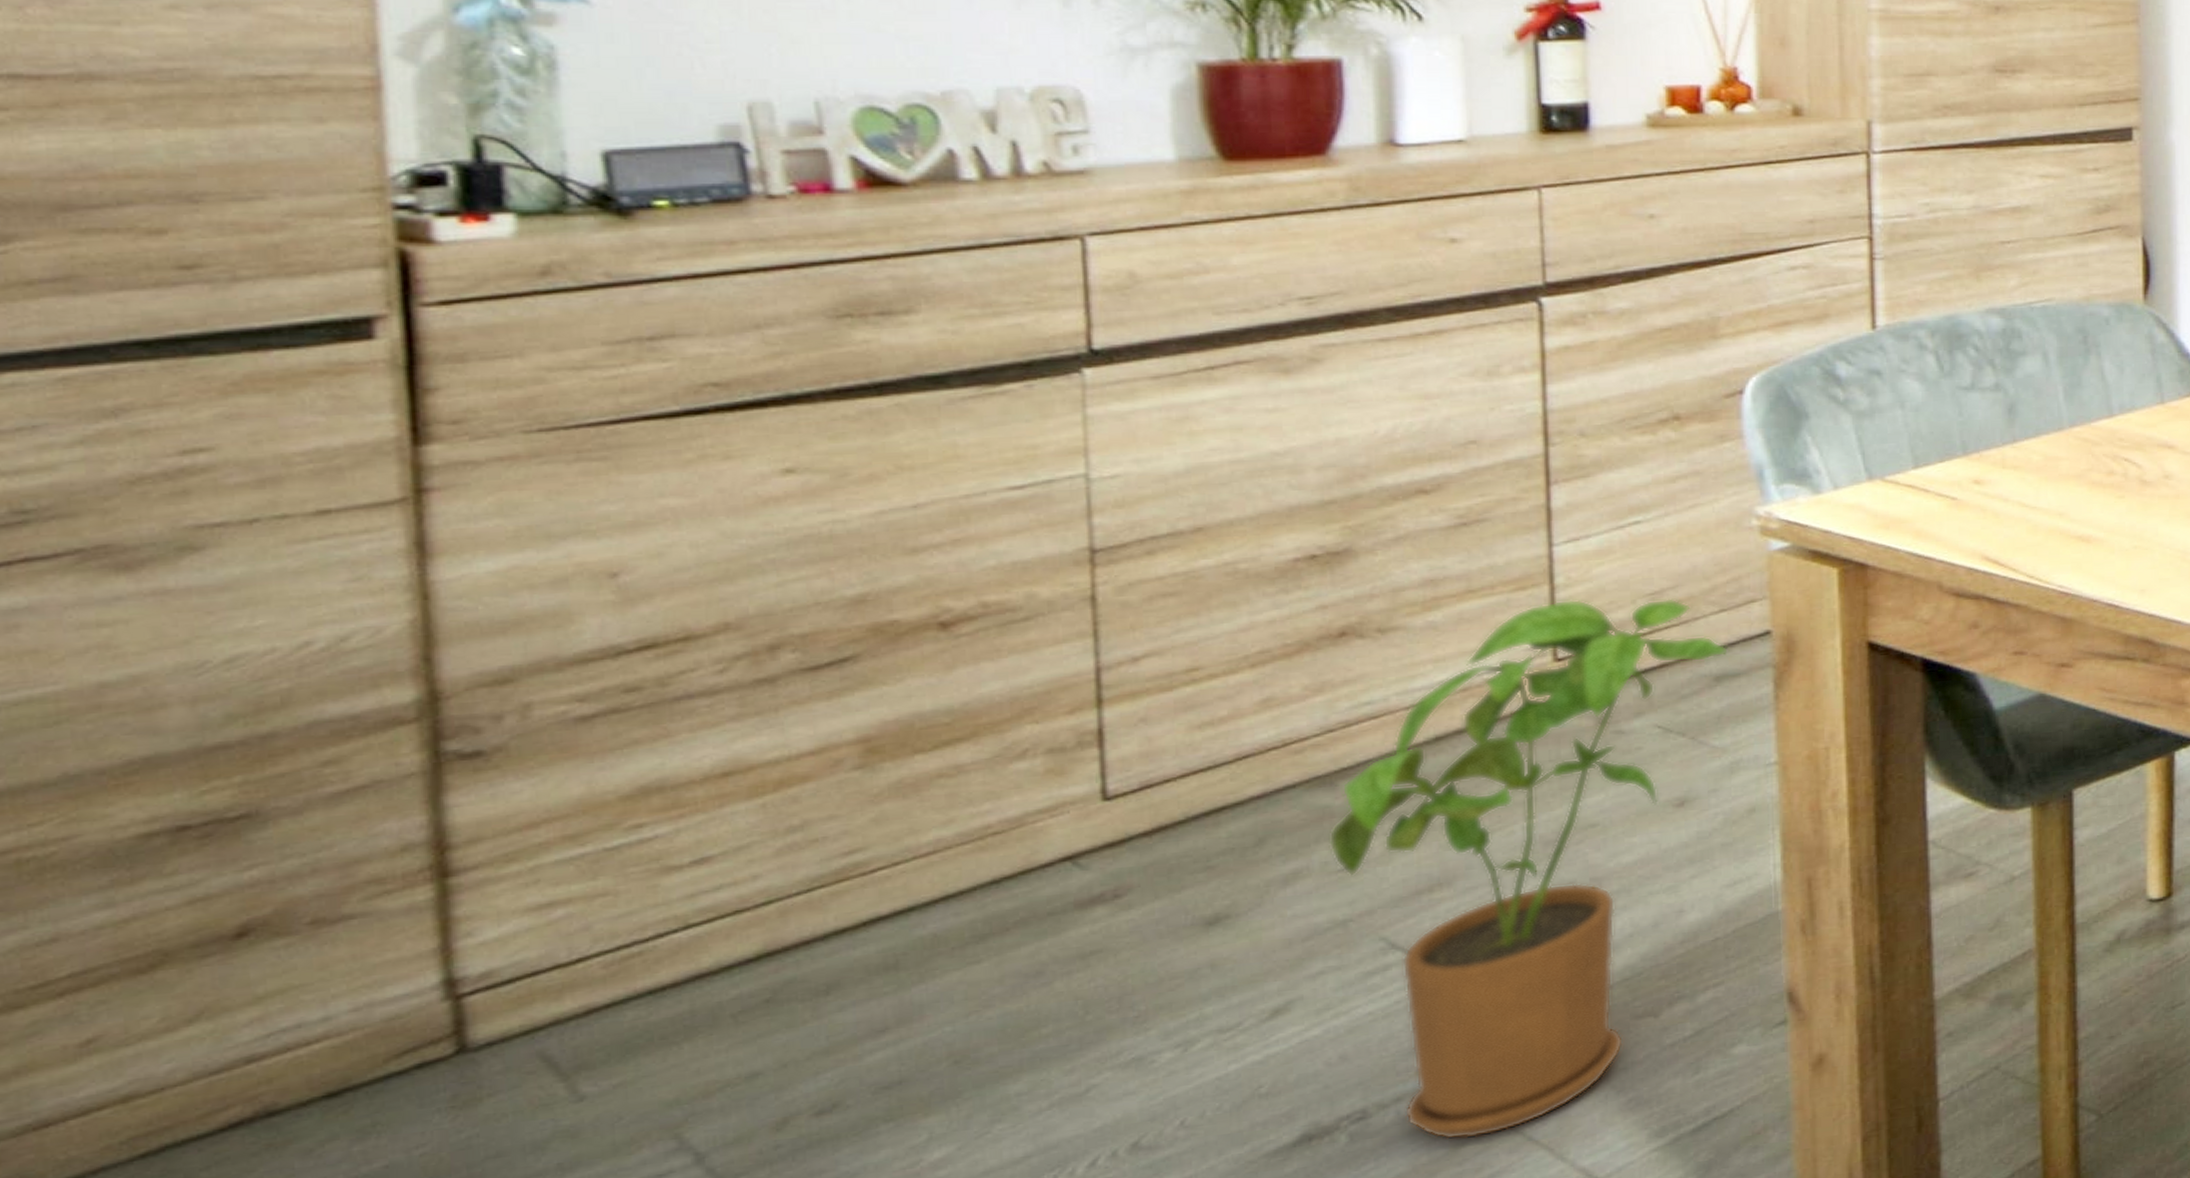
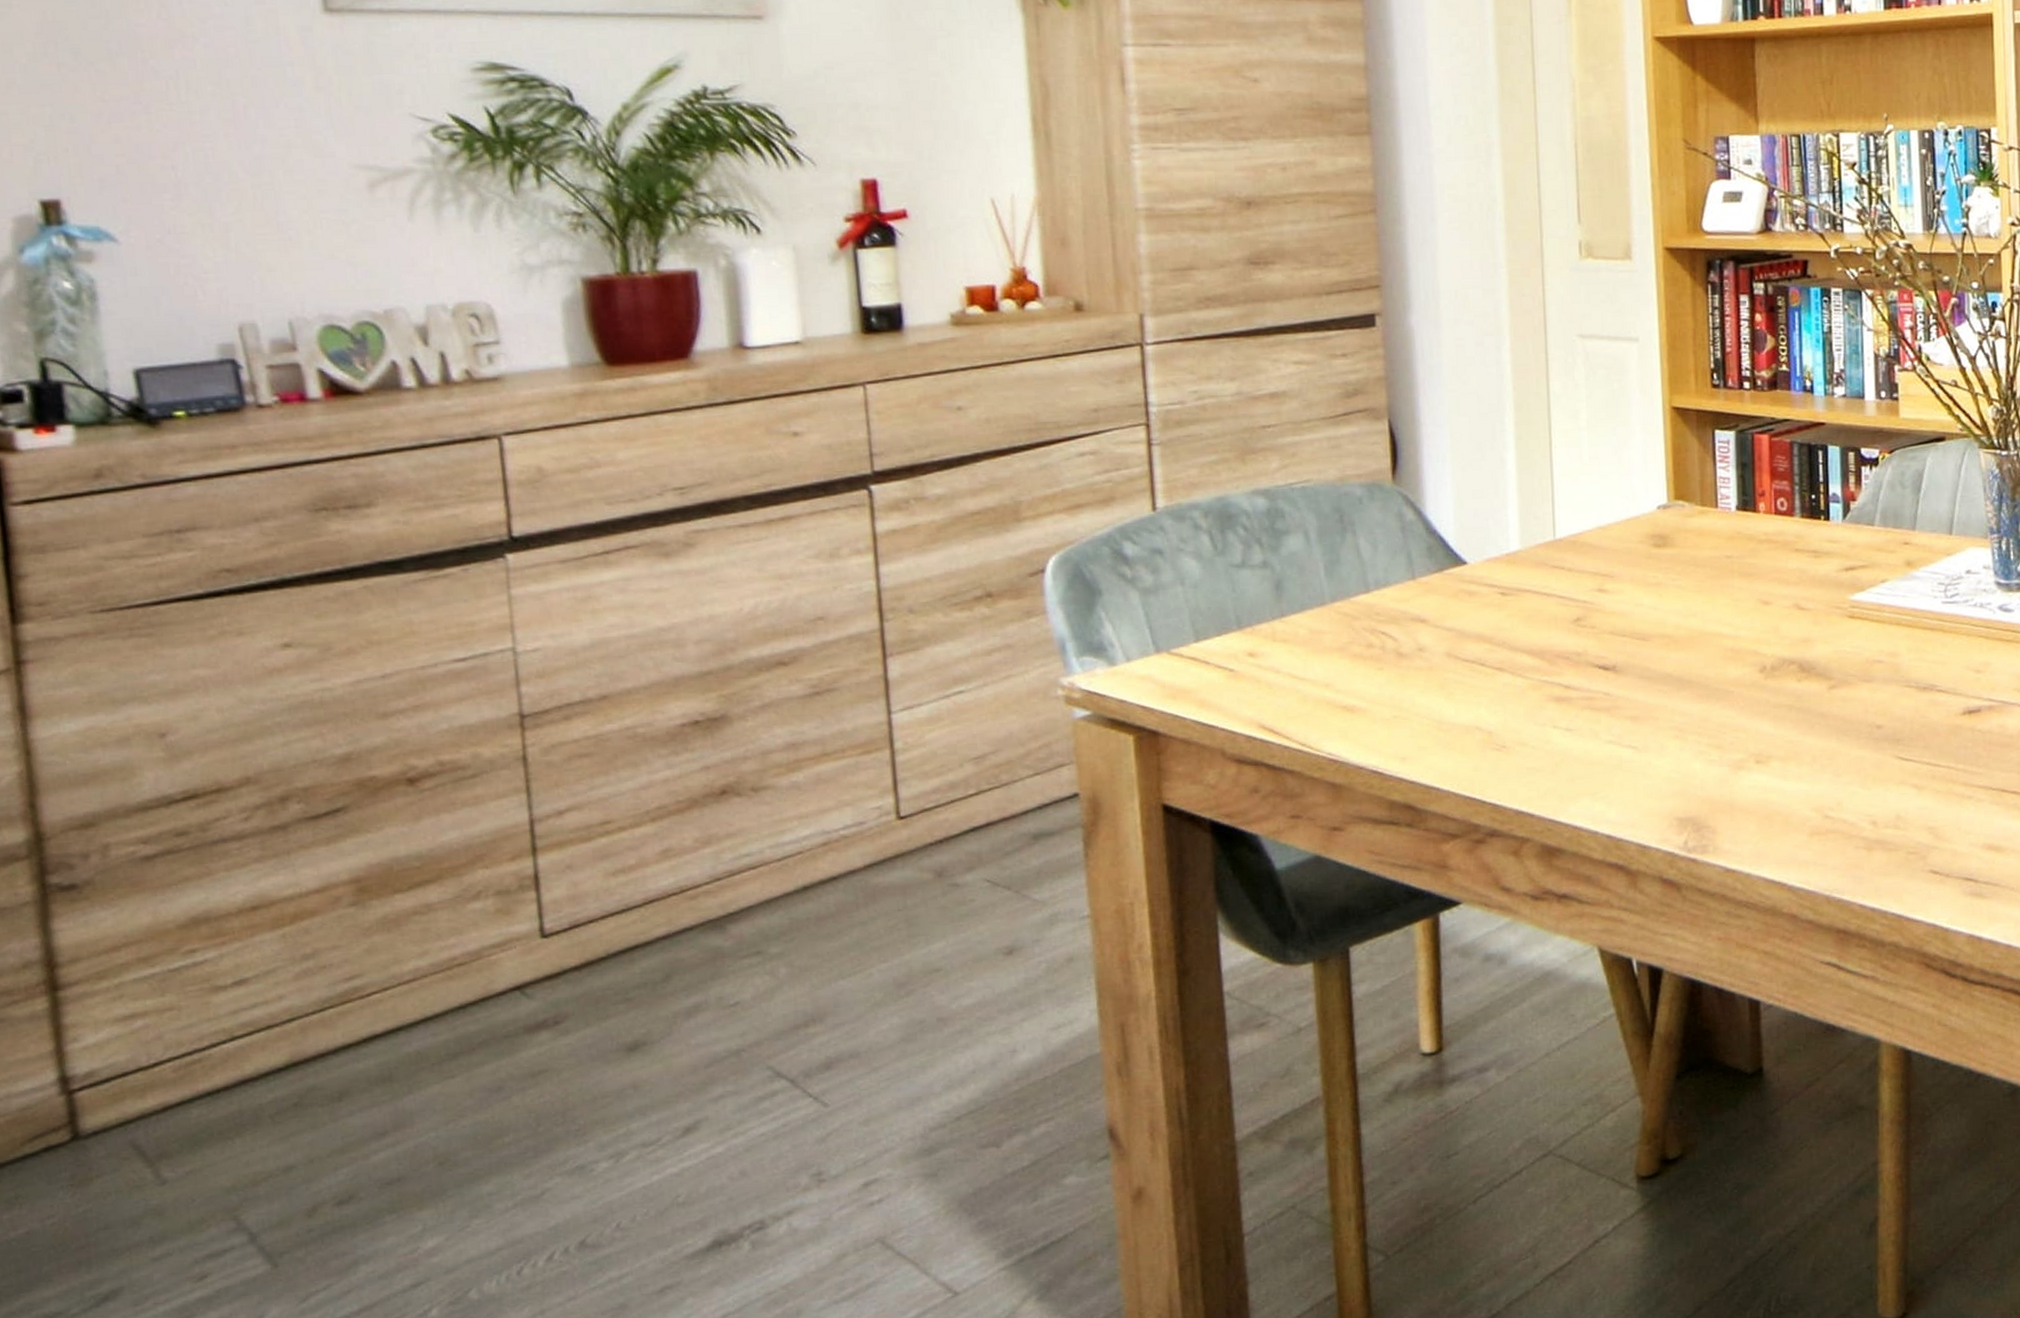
house plant: present [1328,598,1728,1140] -> none [721,762,1043,1251]

